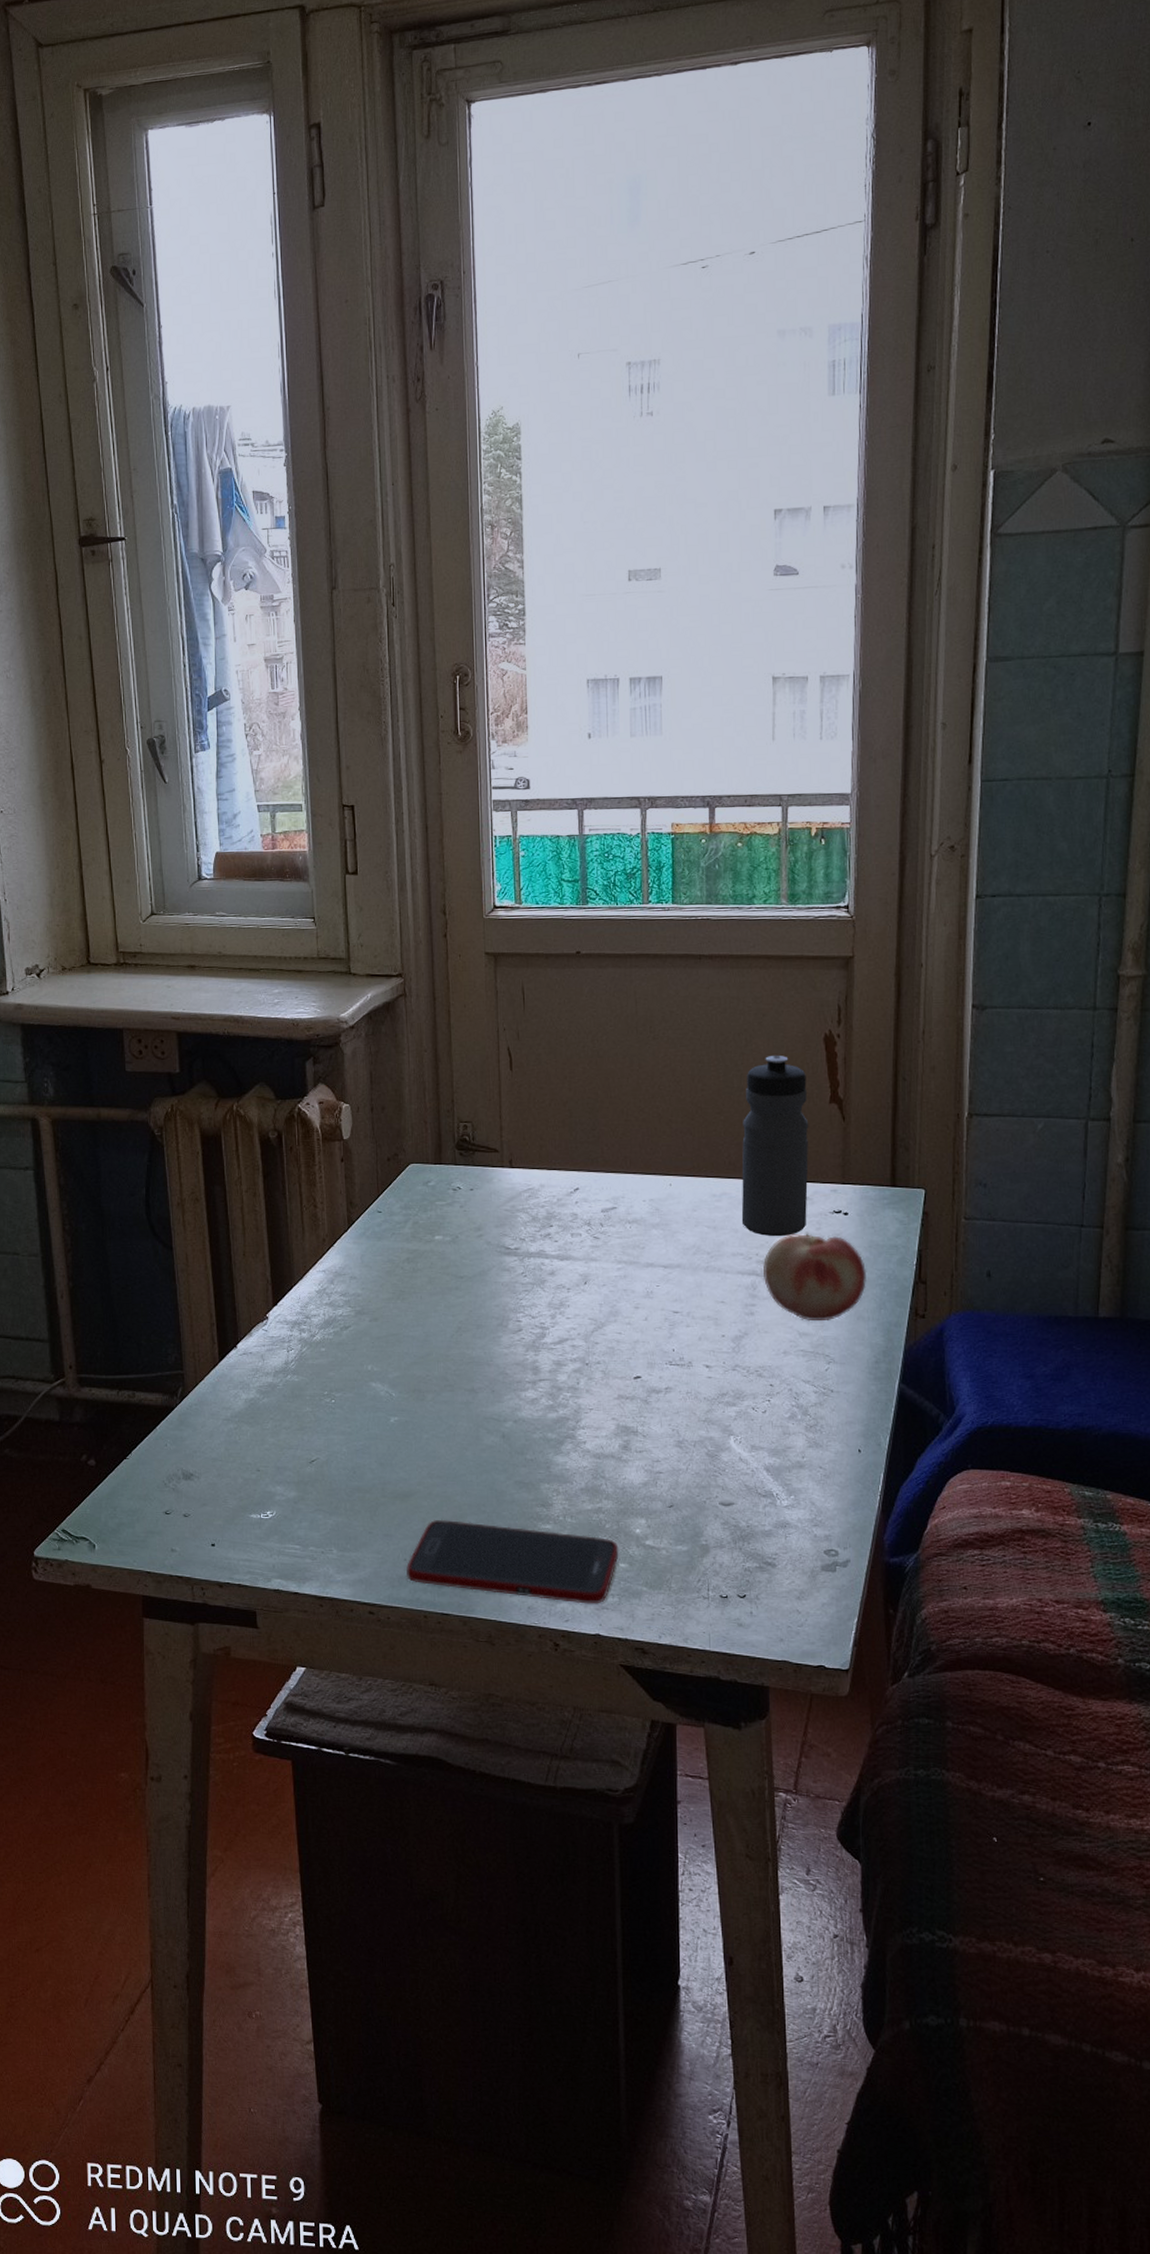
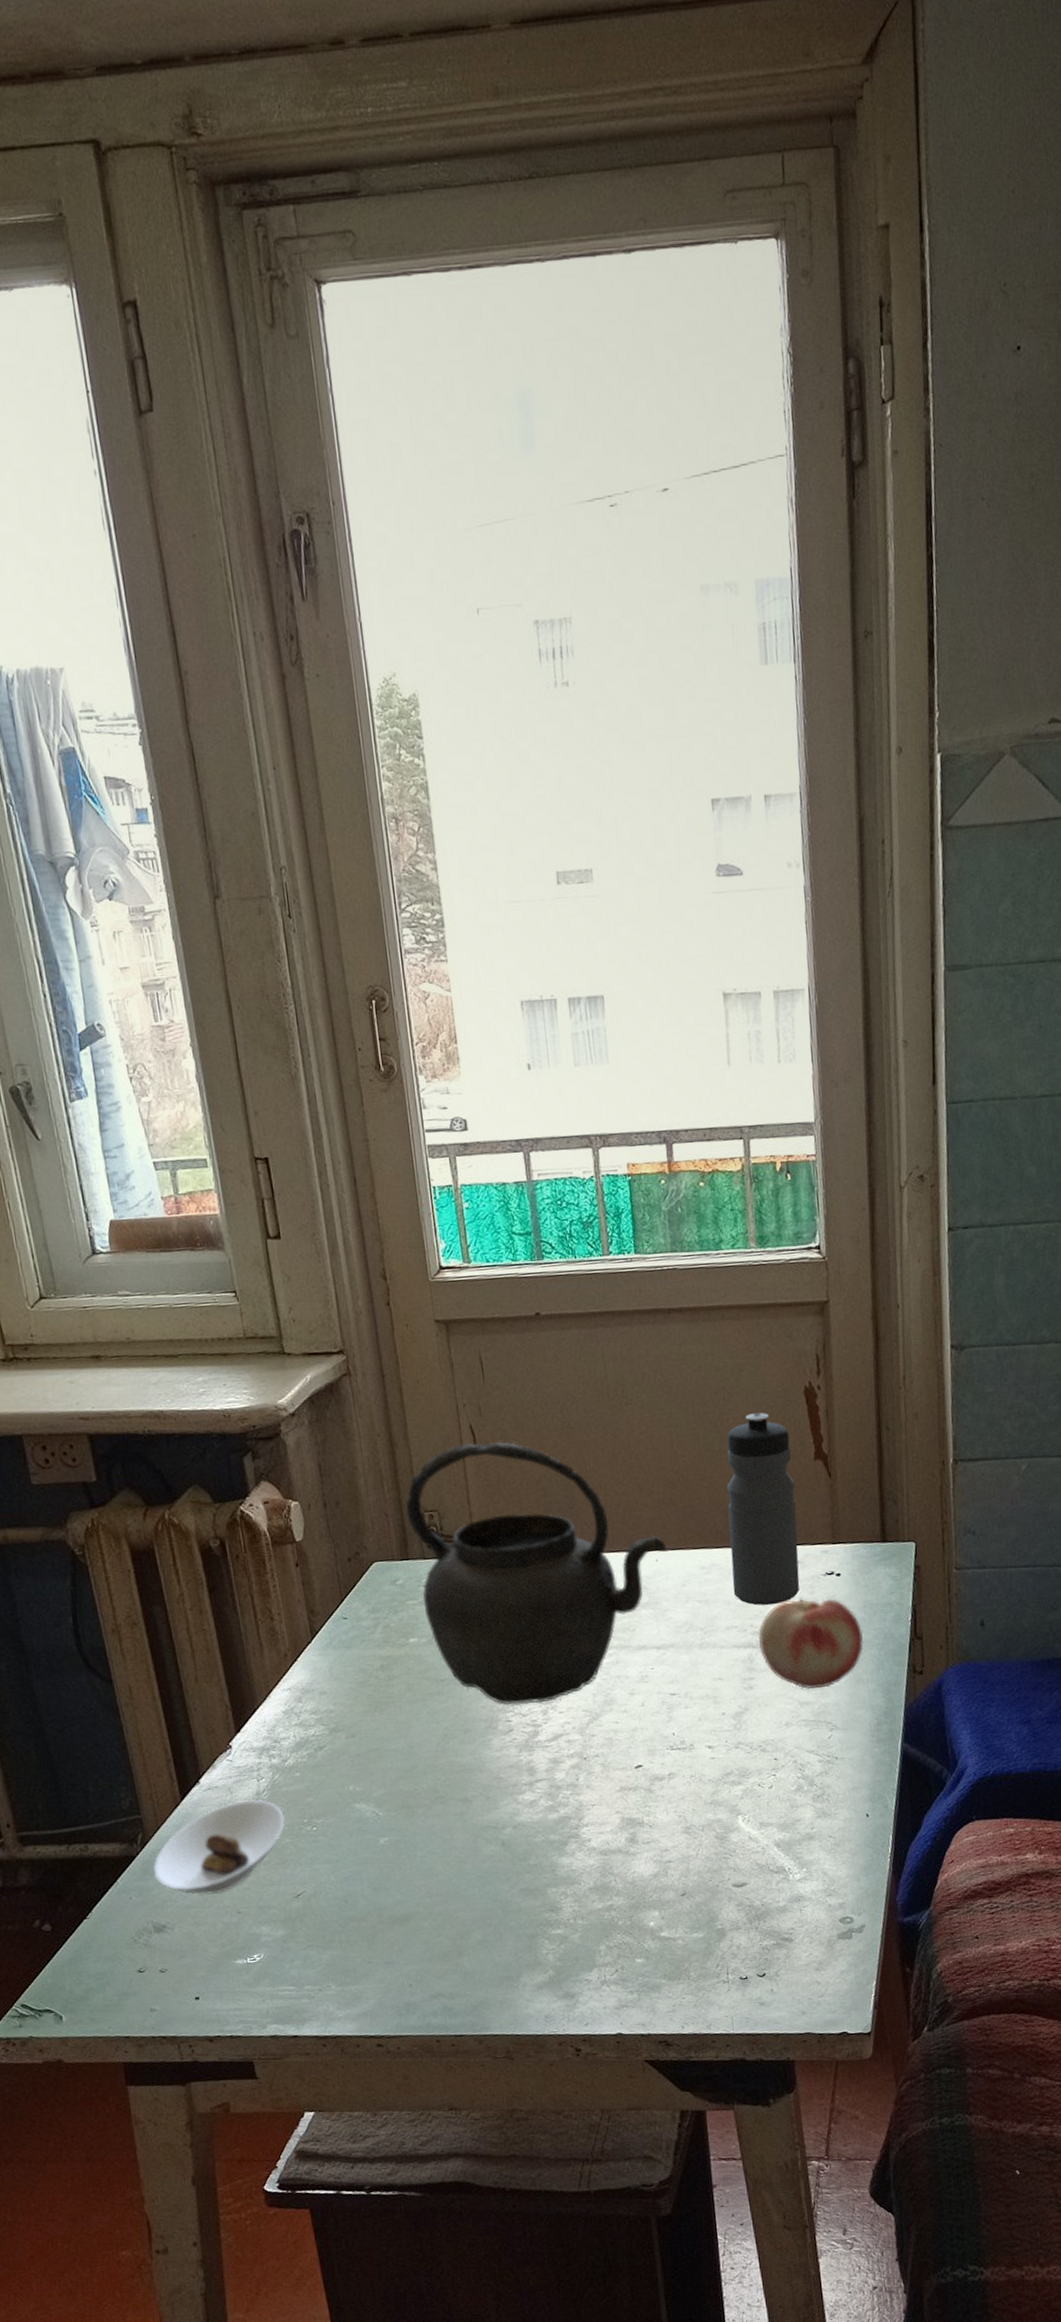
saucer: none [188,1367,309,1450] -> present [154,1799,286,1895]
cell phone: present [406,1519,619,1604] -> none [412,1935,635,2009]
kettle: none [443,1063,682,1308] -> present [406,1442,668,1706]

